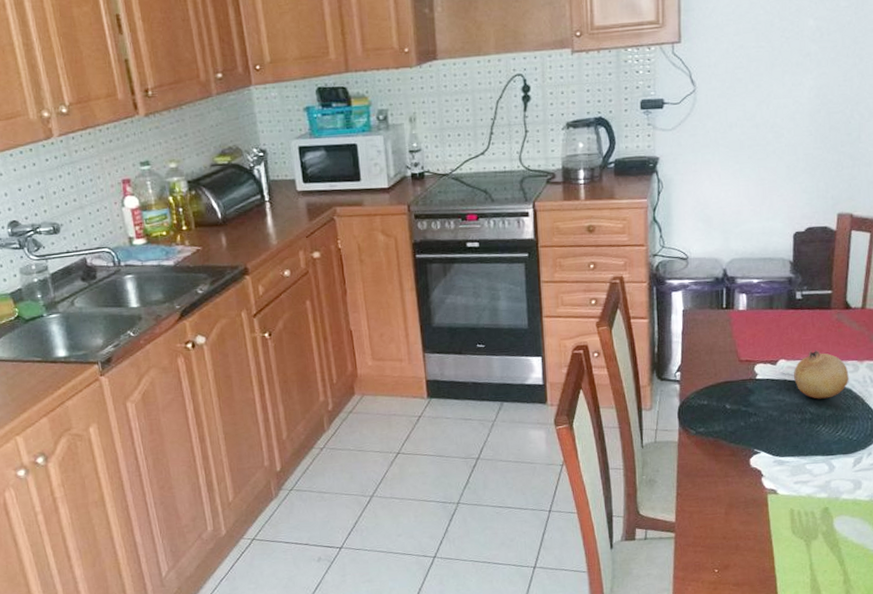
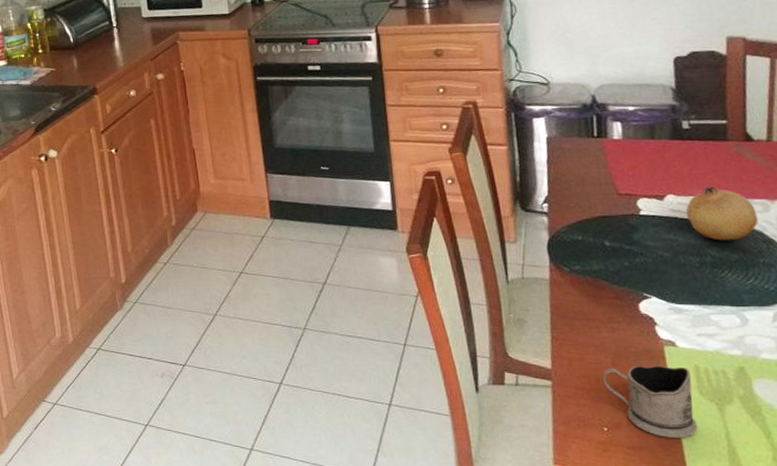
tea glass holder: none [717,511,789,573] -> present [603,365,698,438]

